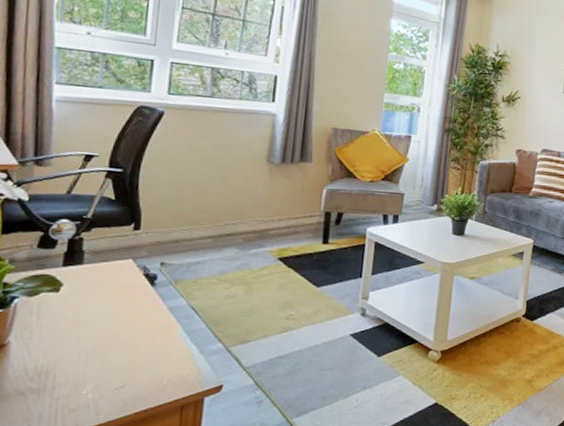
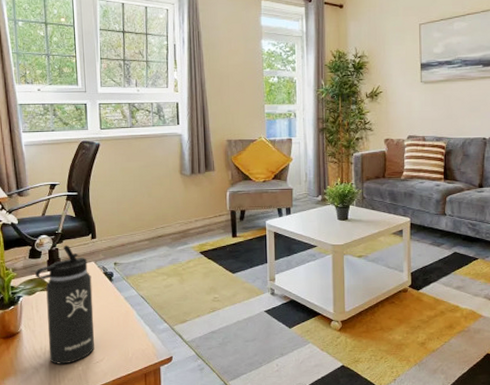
thermos bottle: none [43,234,126,390] -> present [35,245,94,364]

